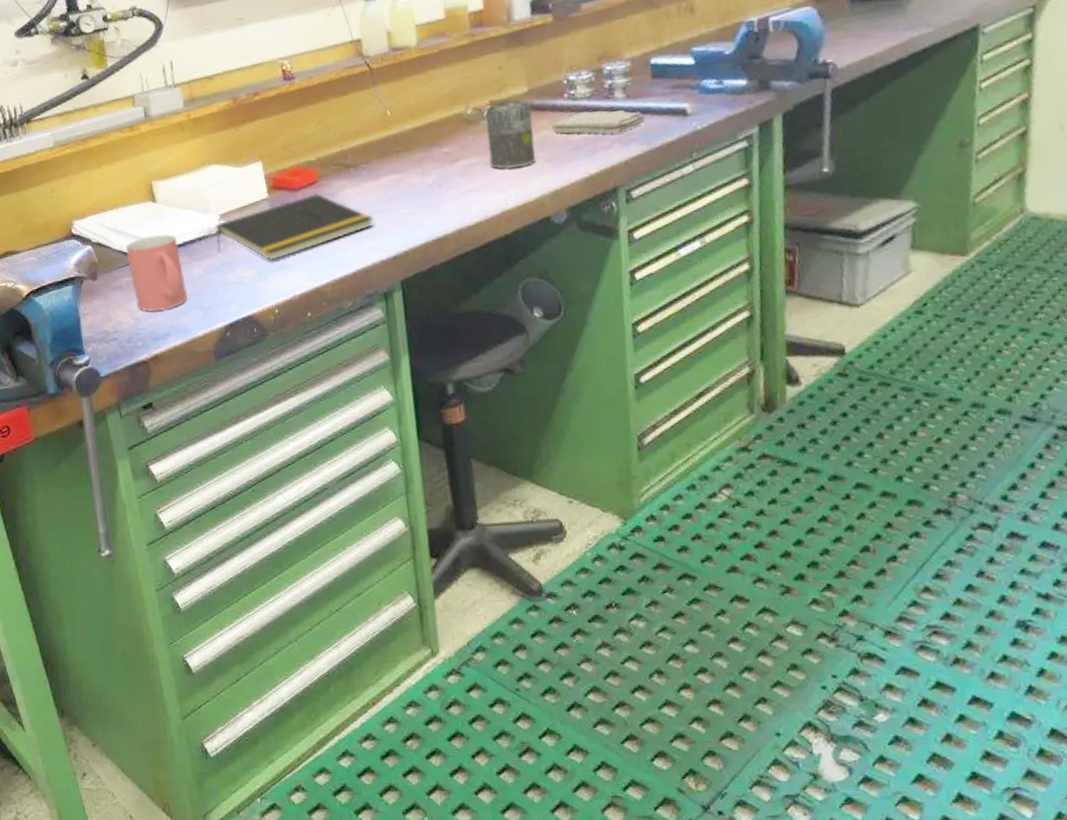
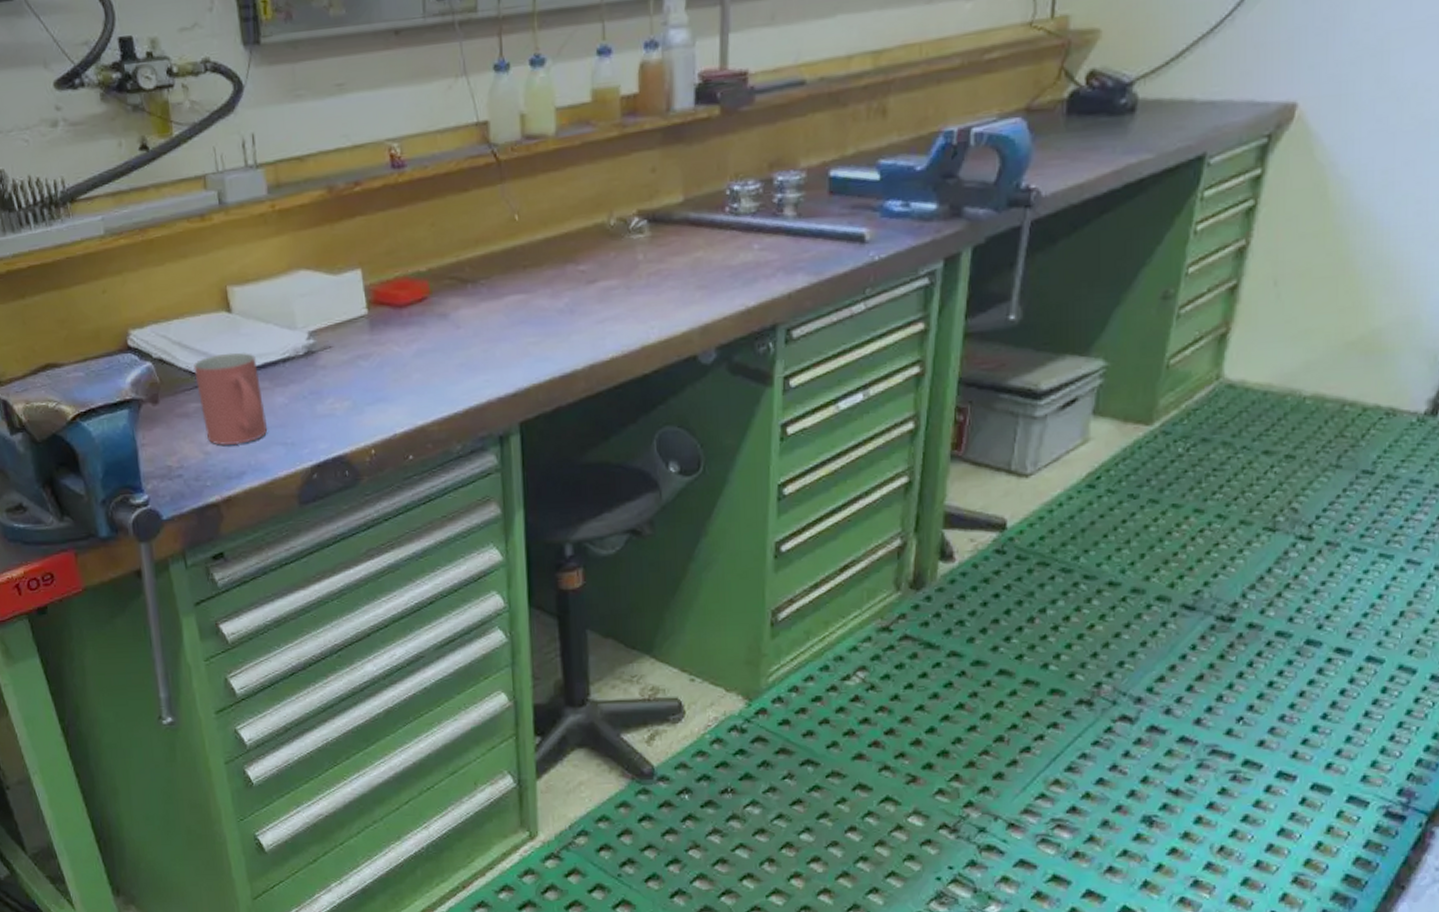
notepad: present [216,193,375,262] -> none [304,311,493,392]
can: present [484,101,535,169] -> none [630,212,687,295]
washcloth: present [551,110,646,134] -> none [707,230,817,260]

